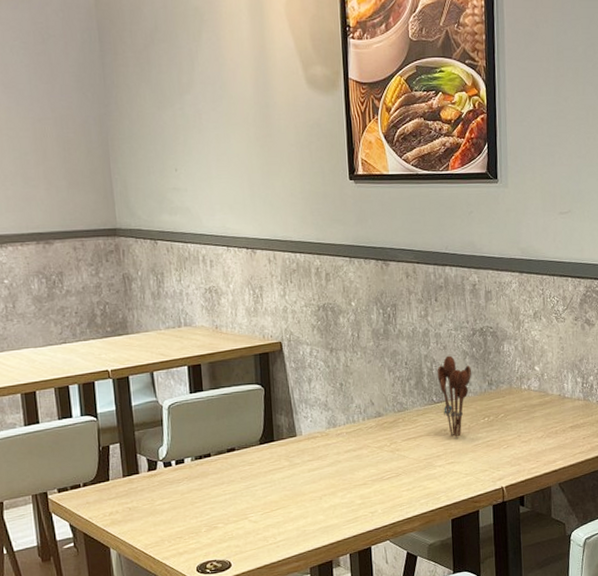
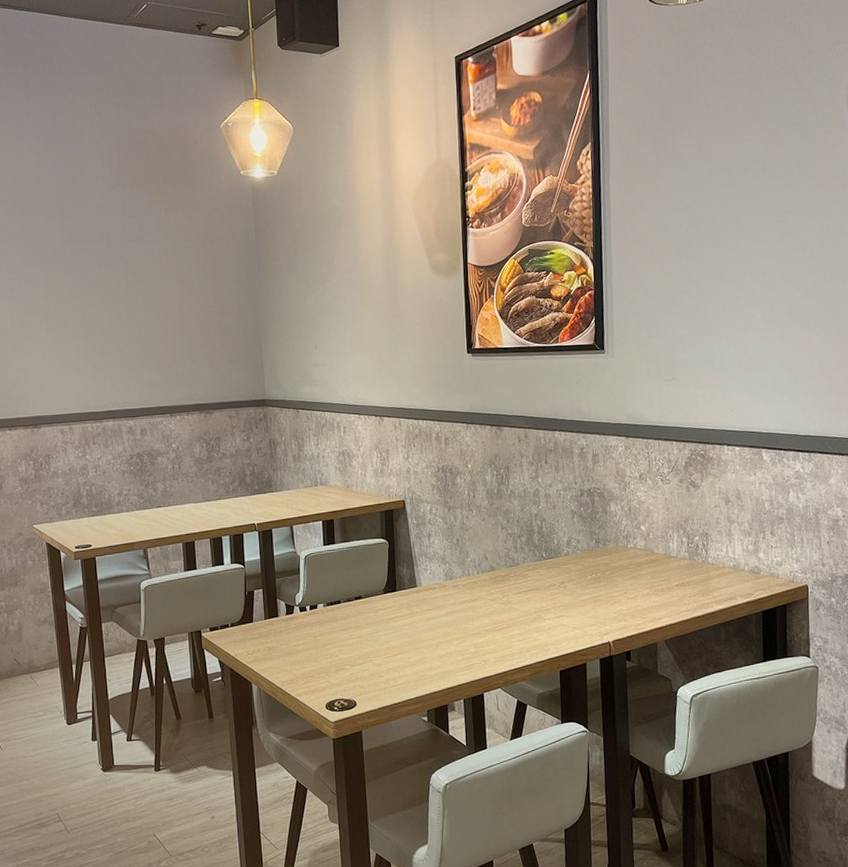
utensil holder: present [437,355,472,439] -> none [546,514,580,593]

